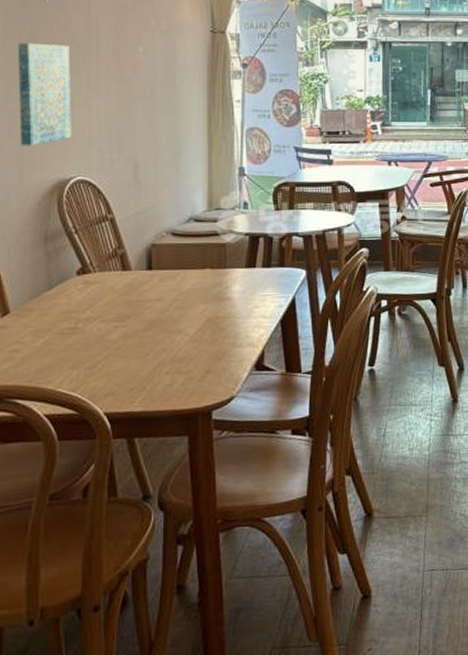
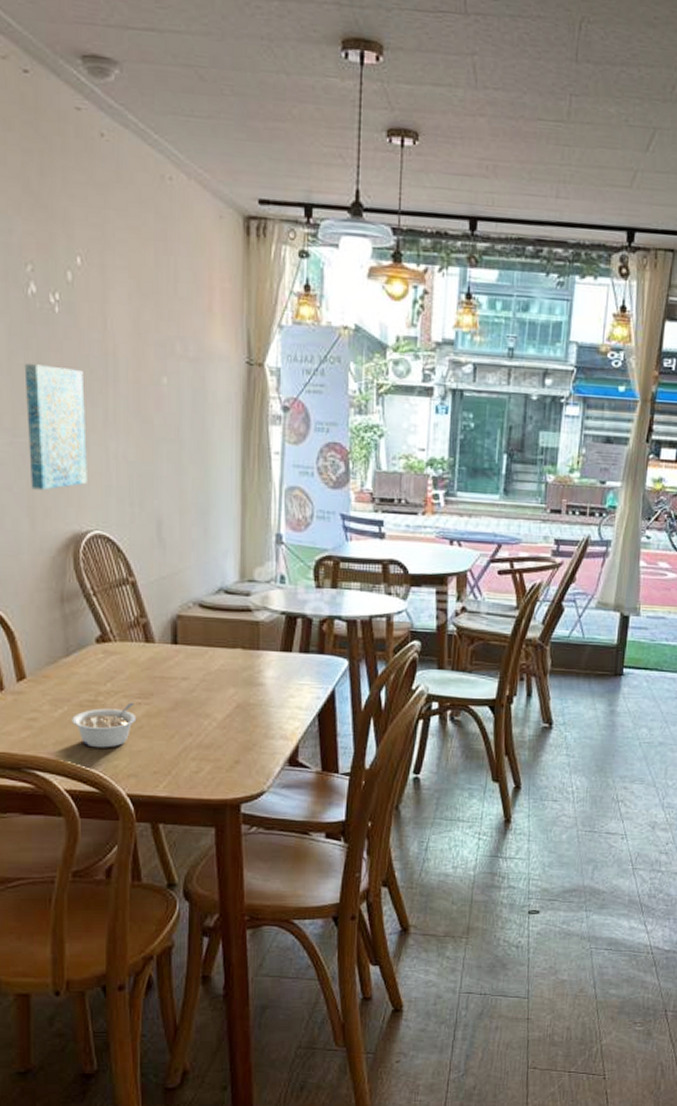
legume: none [53,326,114,372] -> present [72,702,137,748]

